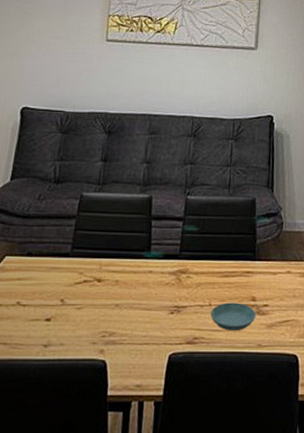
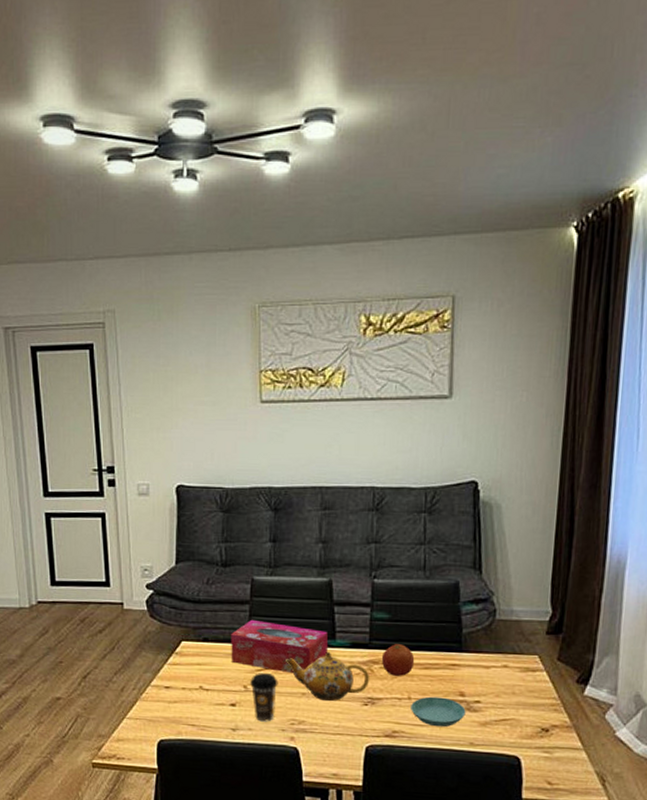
tissue box: none [52,233,144,286] -> present [231,619,329,674]
coffee cup: none [67,285,95,336] -> present [250,672,278,722]
teapot: none [104,264,178,312] -> present [286,652,370,702]
fruit: none [188,254,217,284] -> present [381,644,415,676]

